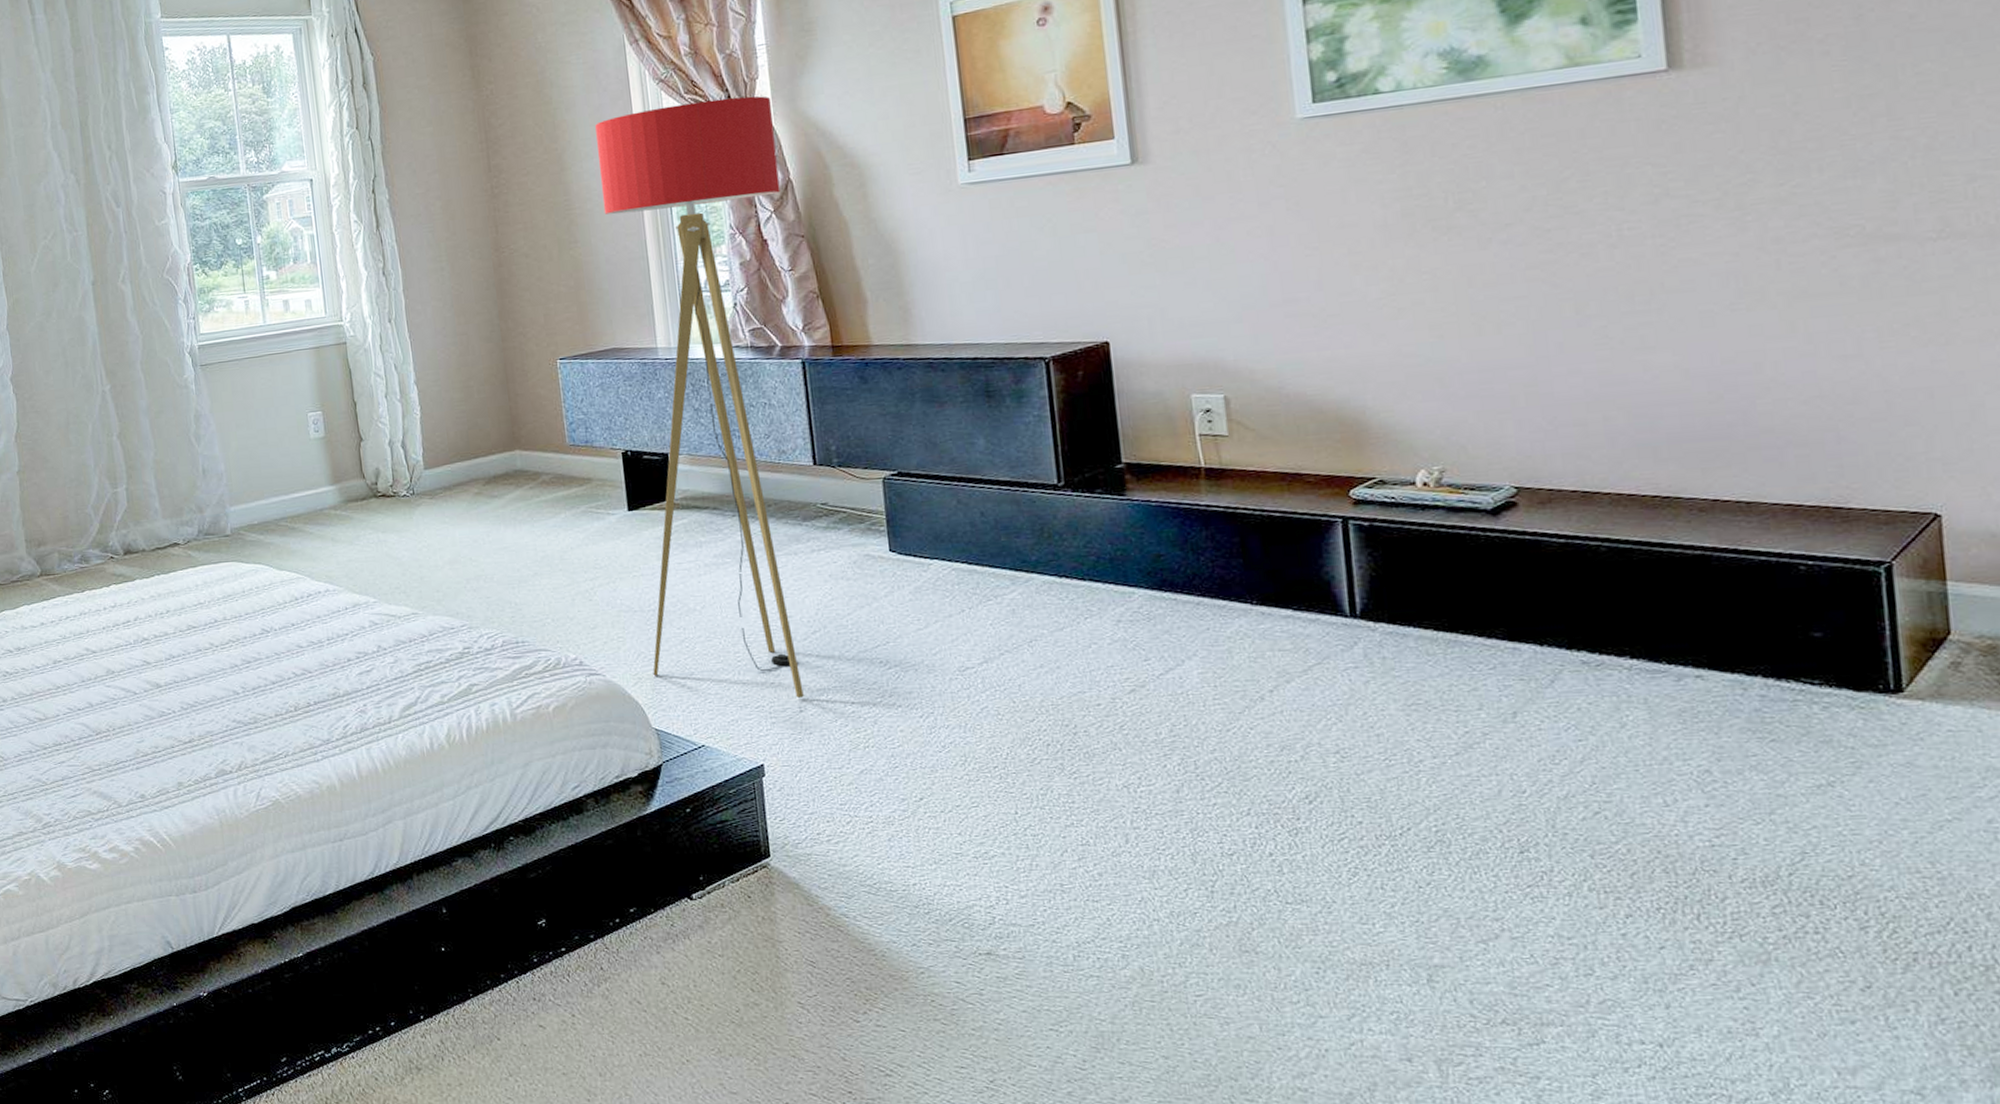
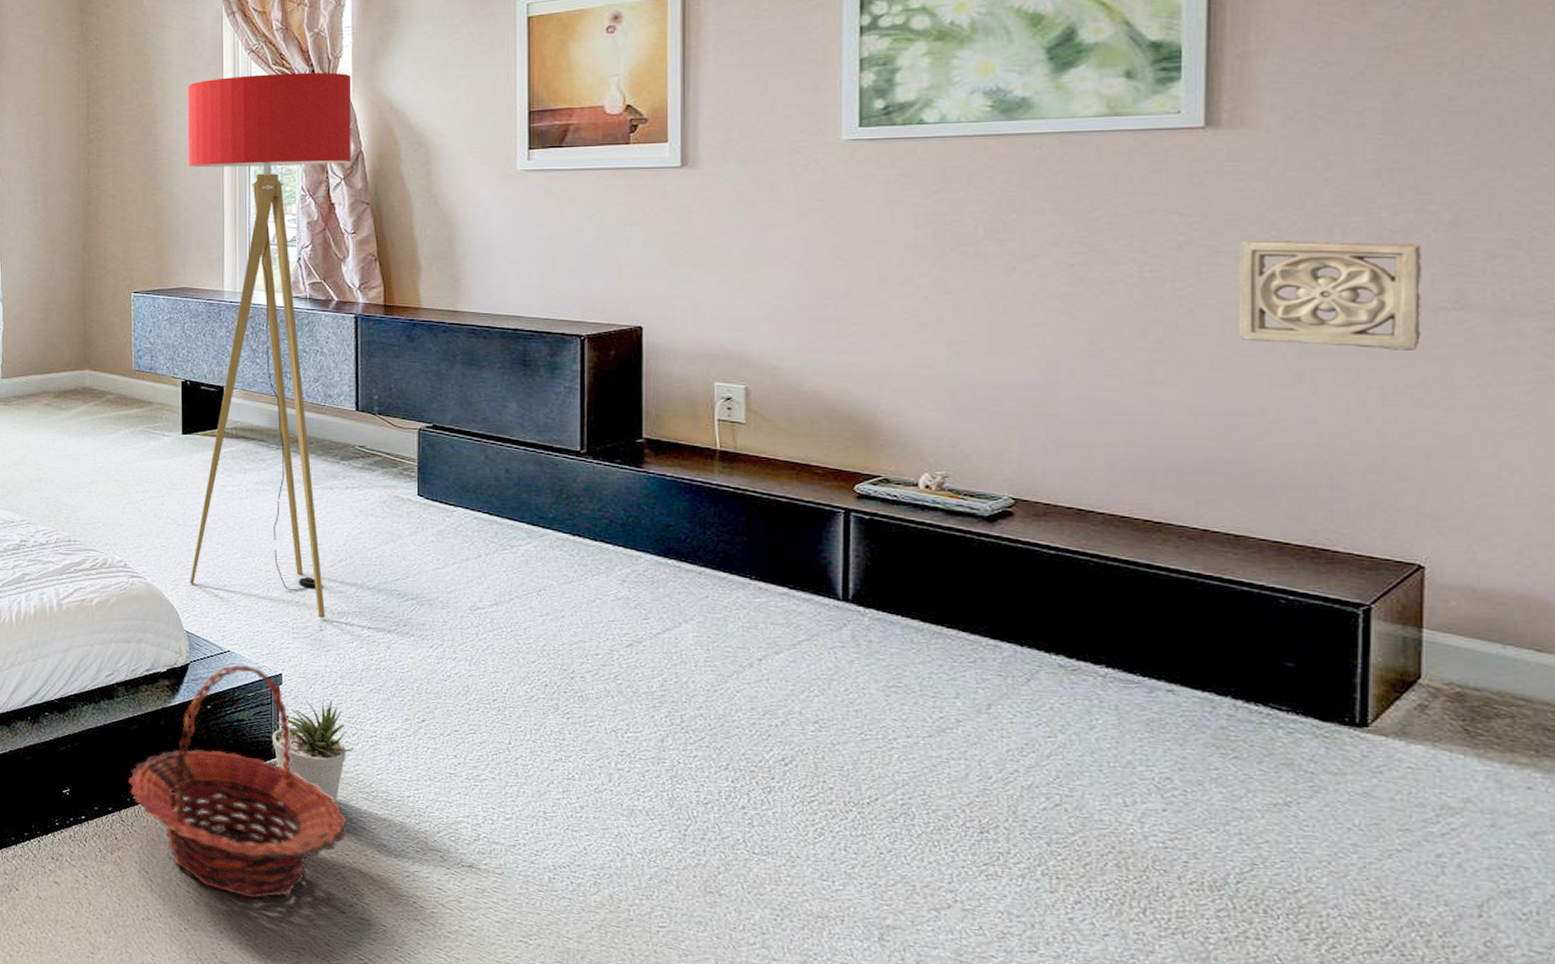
basket: none [608,758,854,1018] -> present [128,664,349,899]
potted plant: none [760,787,851,901] -> present [272,700,354,803]
wall ornament: none [1716,172,1910,294] -> present [1238,240,1423,350]

